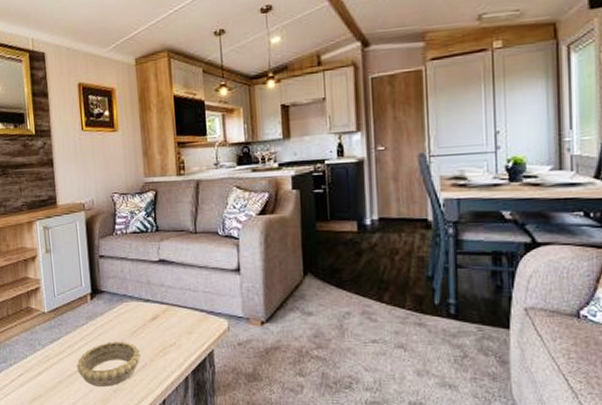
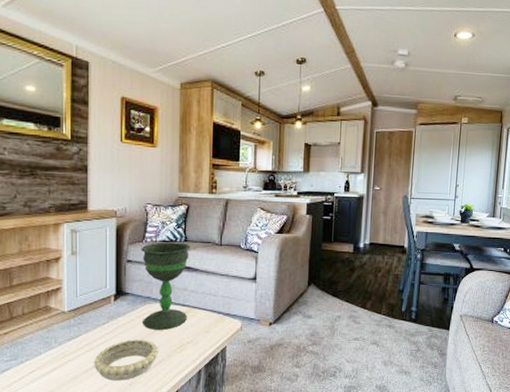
chalice: none [112,233,167,331] -> present [141,242,191,330]

